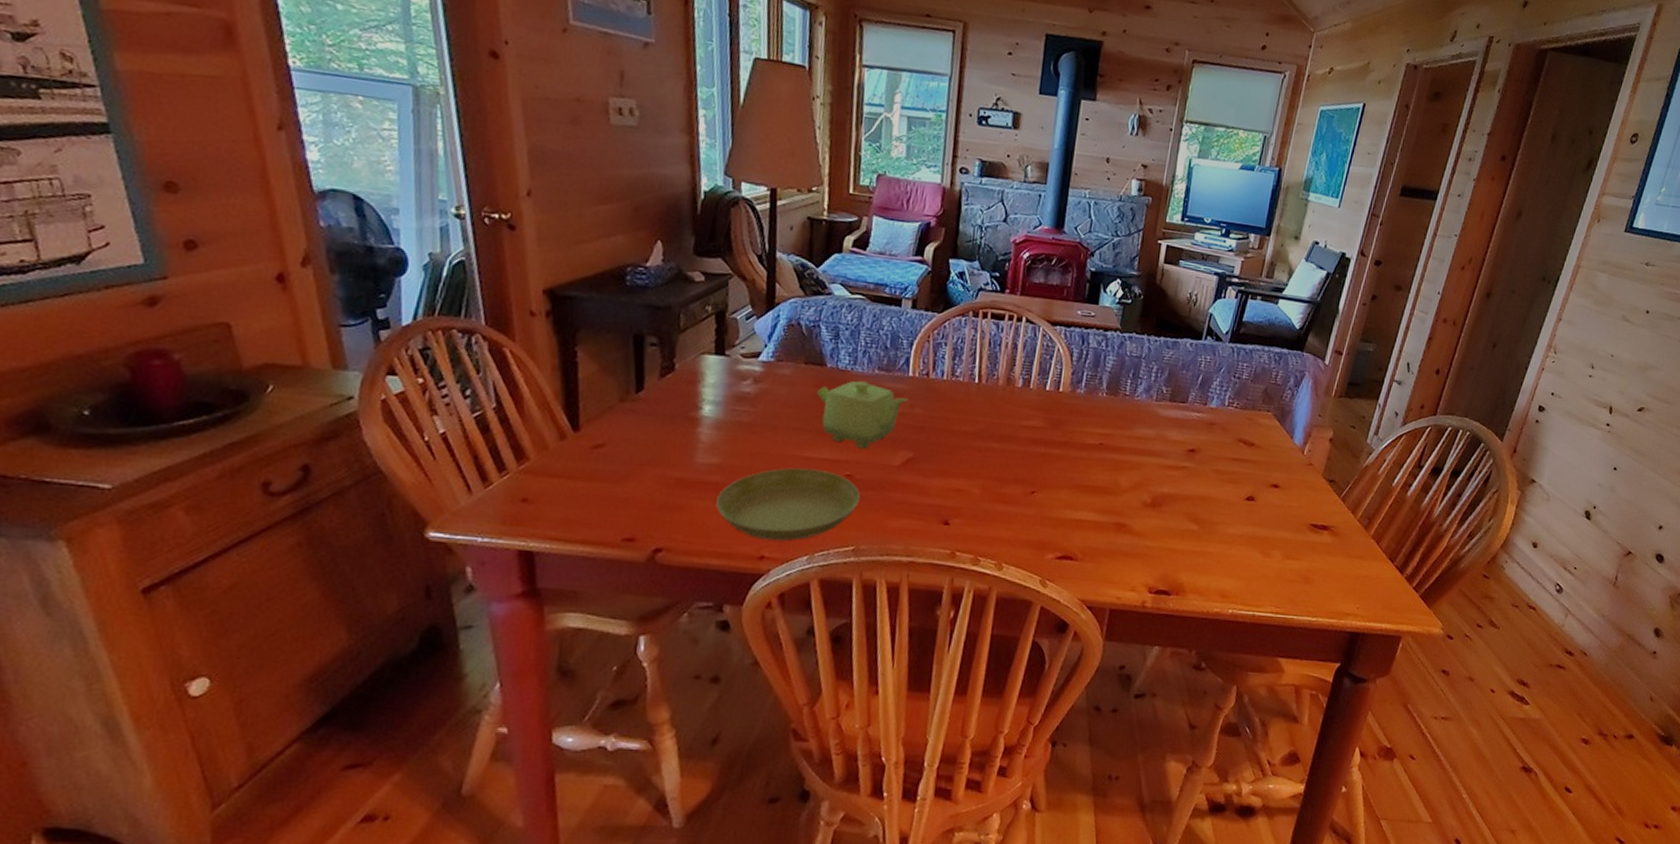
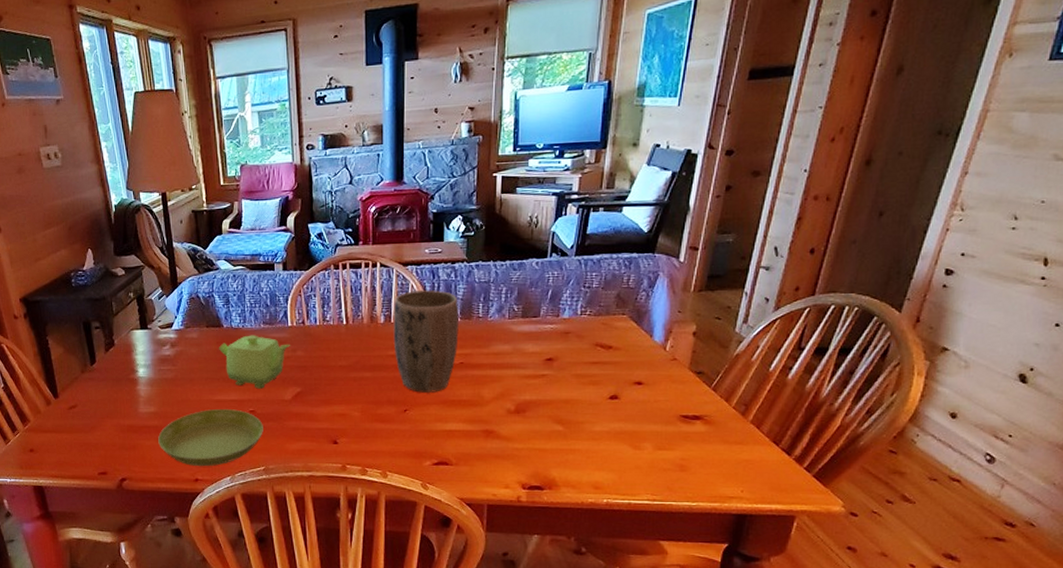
plant pot: none [1029,355,1106,475] -> present [393,290,459,393]

